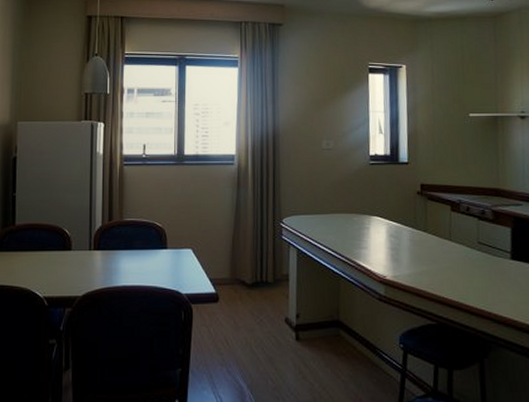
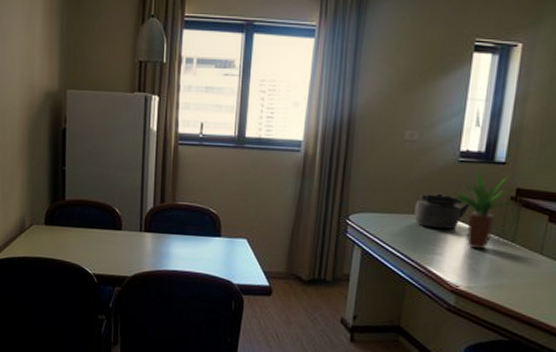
kettle: none [338,193,385,224] -> present [414,193,470,229]
potted plant: none [364,171,420,241] -> present [446,170,515,250]

